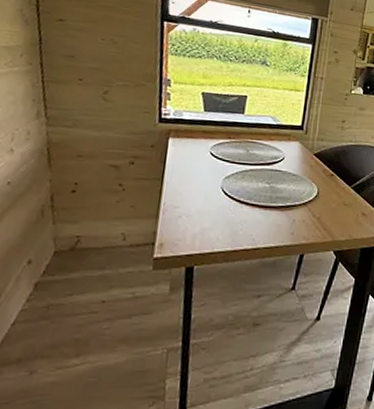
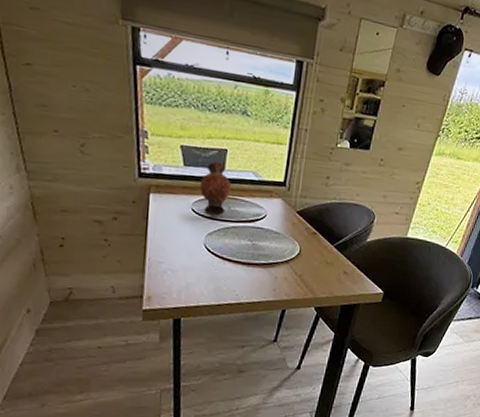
vase: none [219,106,250,160] -> present [199,161,231,216]

